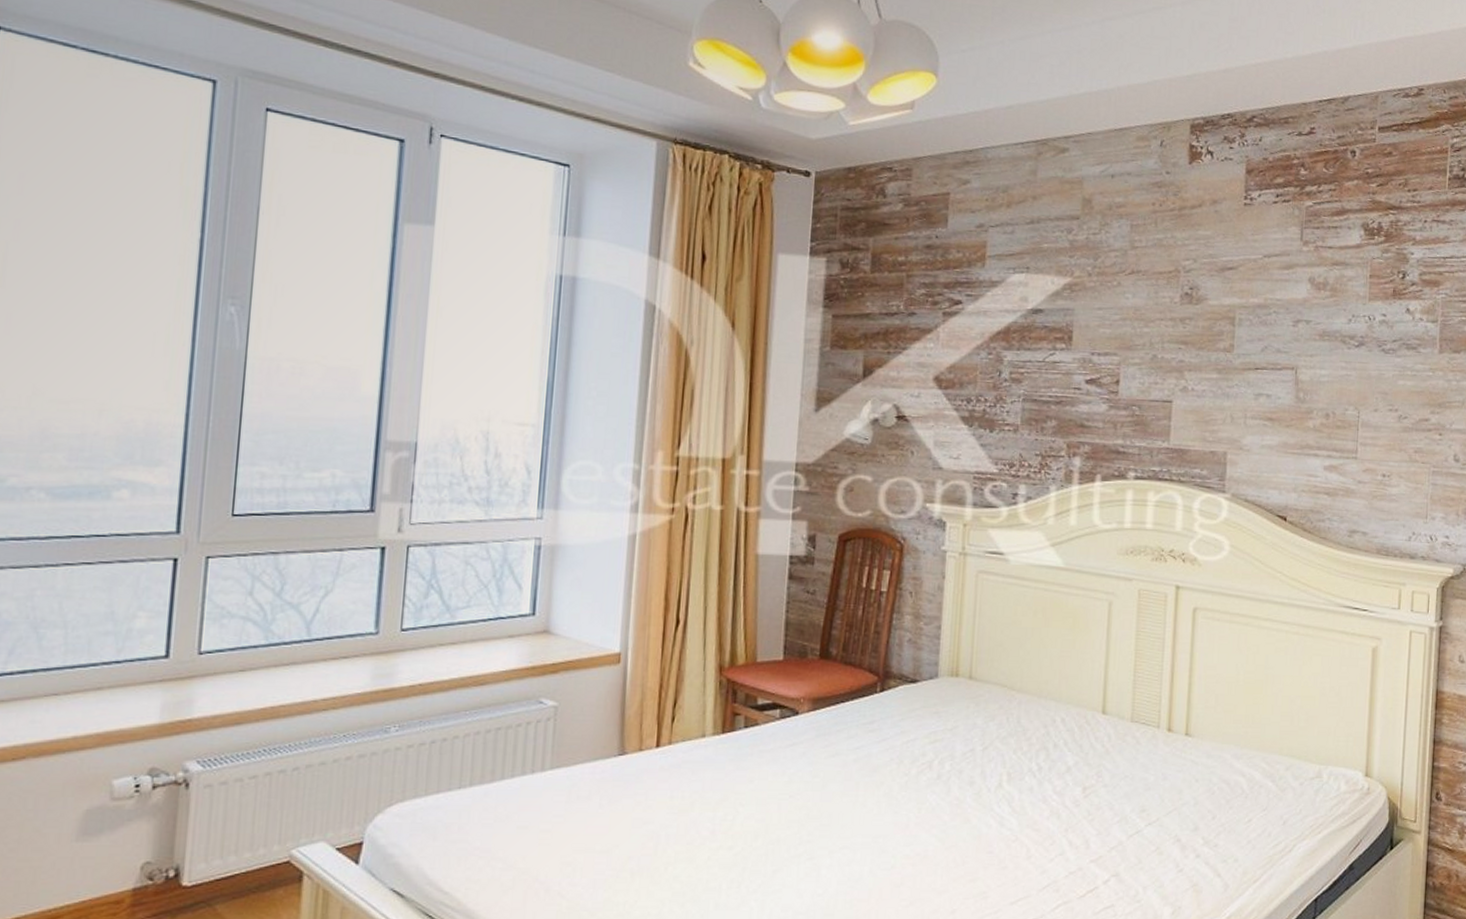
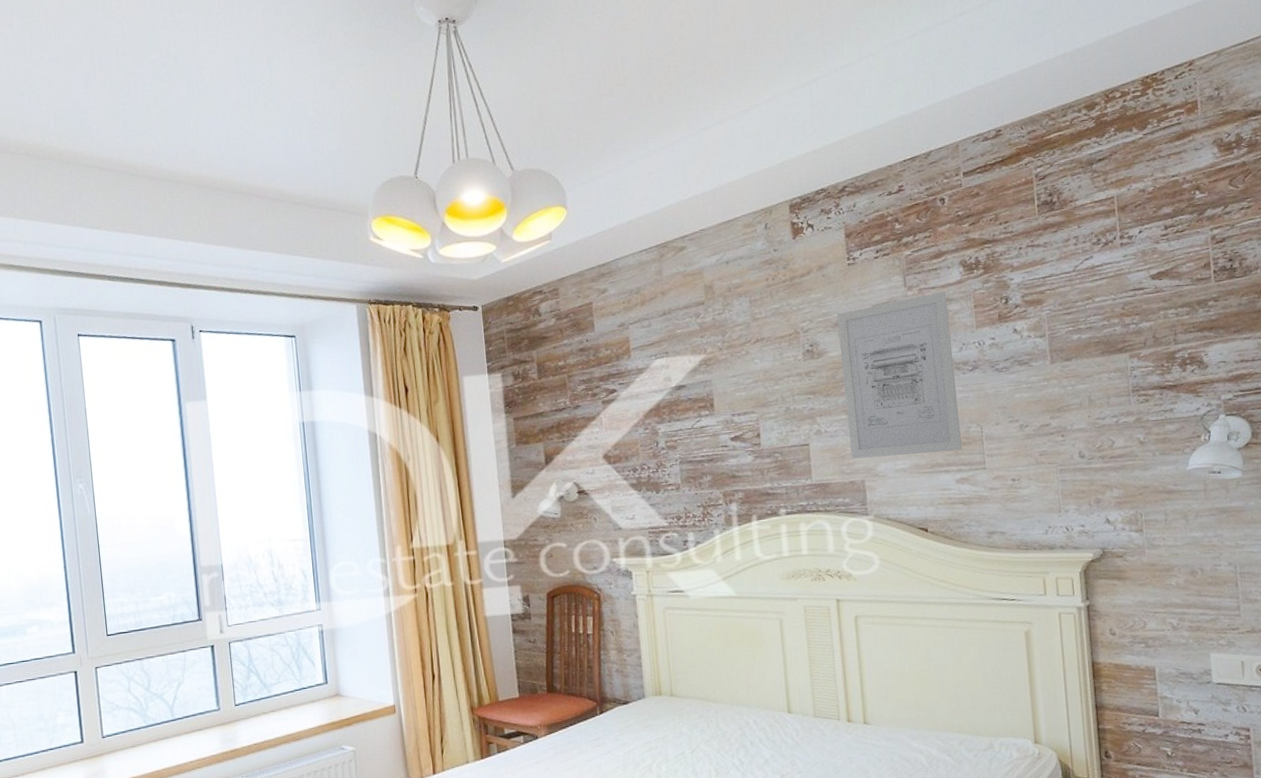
wall art: none [1216,253,1343,434] -> present [837,292,963,459]

